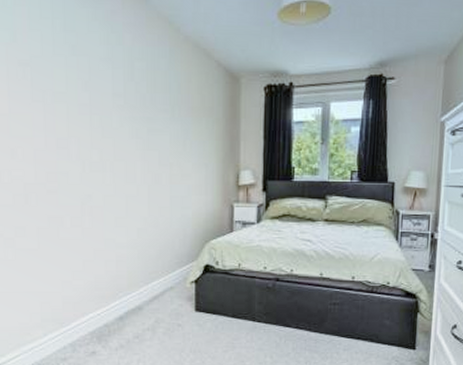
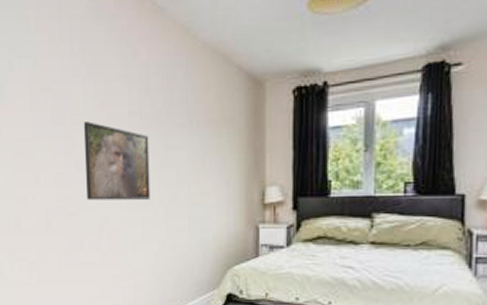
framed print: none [65,100,133,178] -> present [83,122,150,200]

